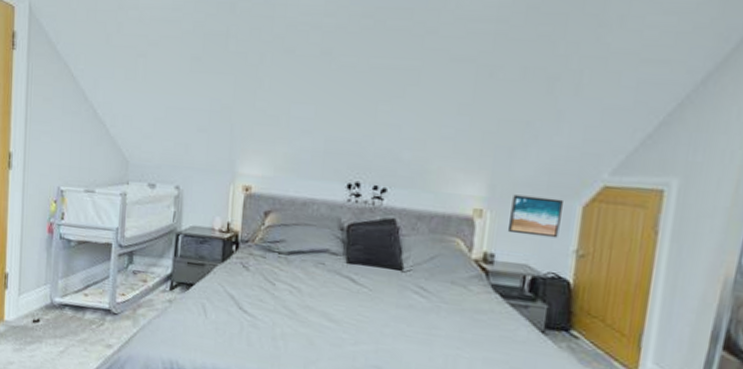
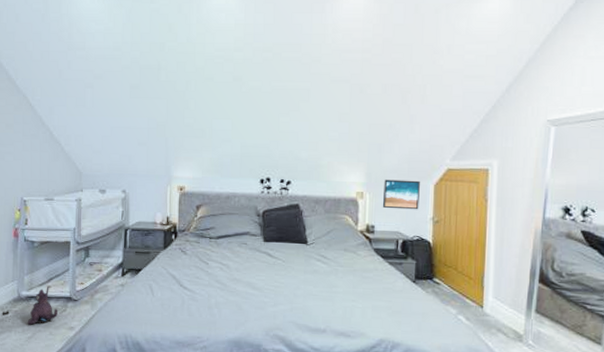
plush toy: none [59,295,94,338] -> present [27,287,58,326]

